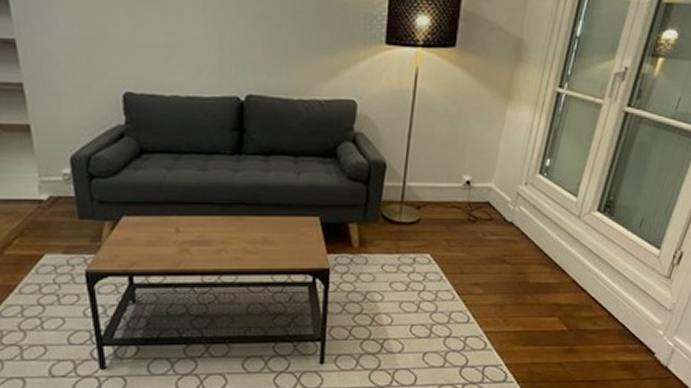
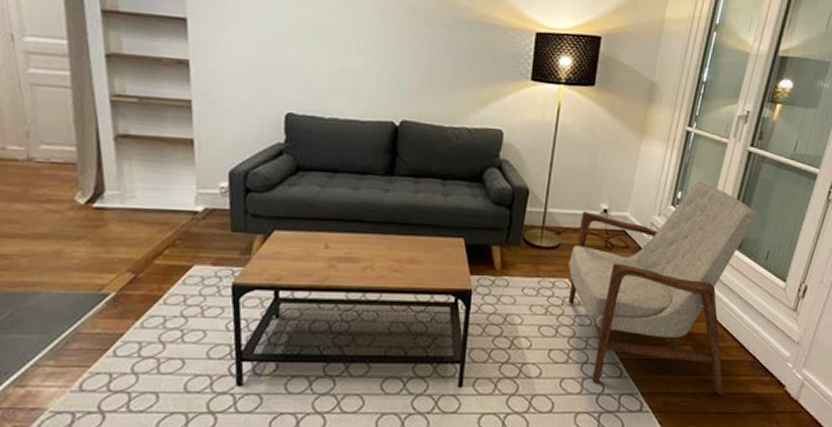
armchair: none [429,146,632,364] -> present [568,181,757,395]

